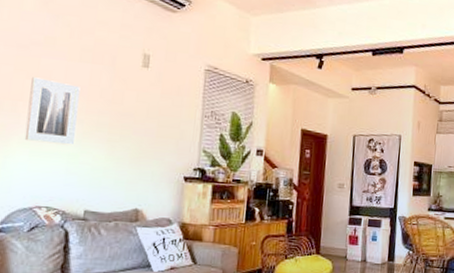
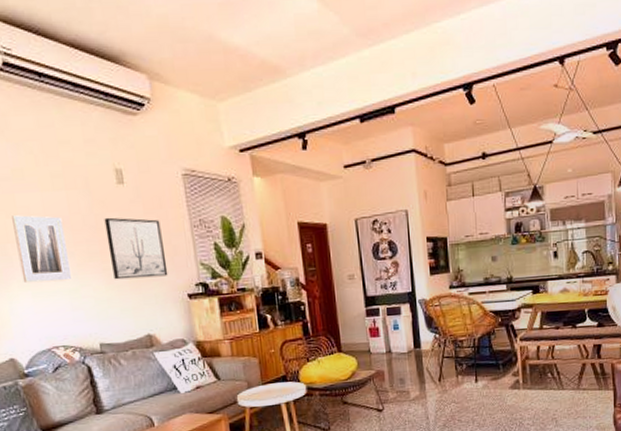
wall art: none [116,94,174,157] -> present [104,217,168,280]

